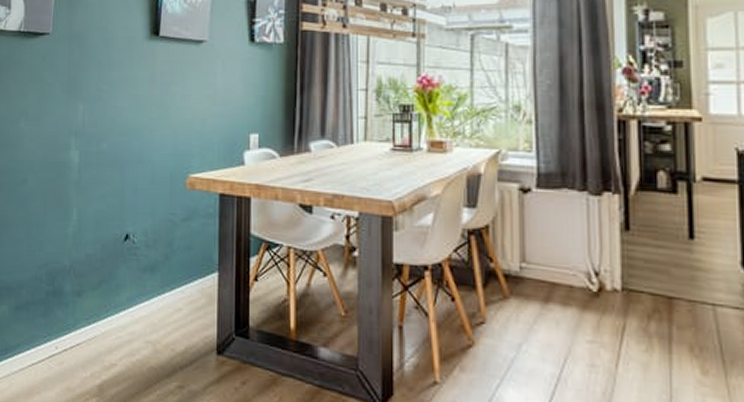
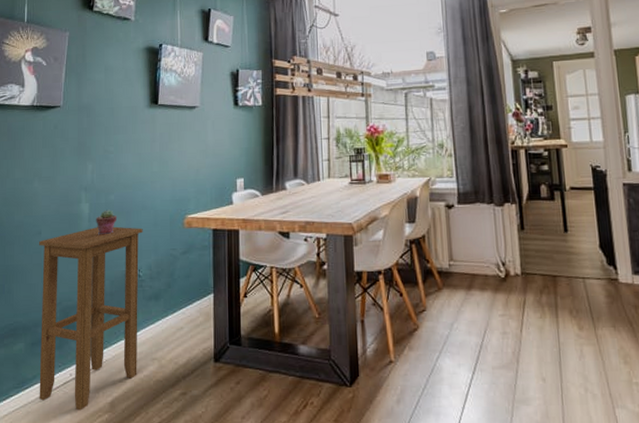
stool: none [23,179,139,390] -> present [39,226,143,411]
potted succulent: none [86,160,110,190] -> present [96,209,118,235]

